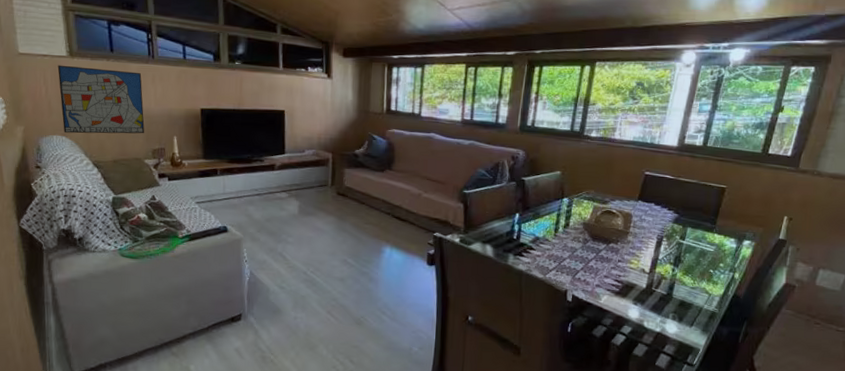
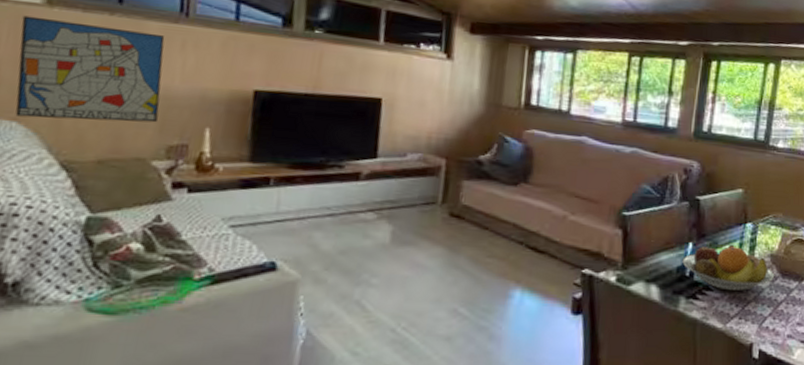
fruit bowl: none [511,213,586,251] -> present [682,242,774,292]

